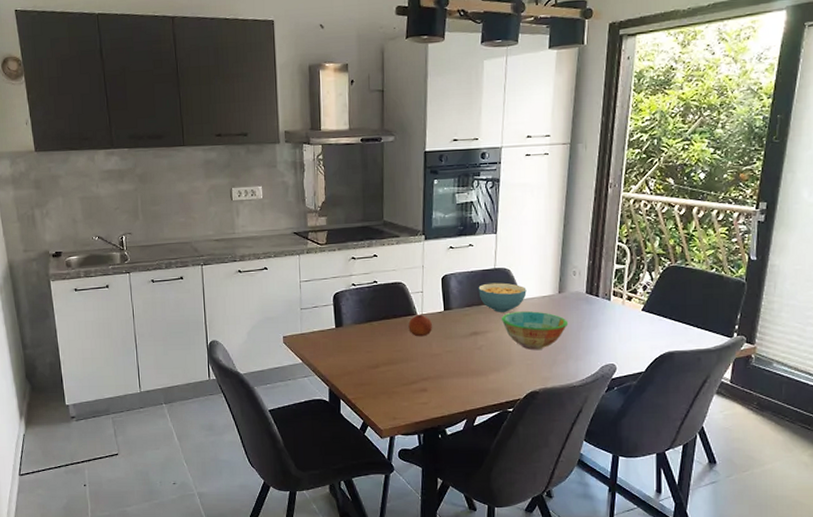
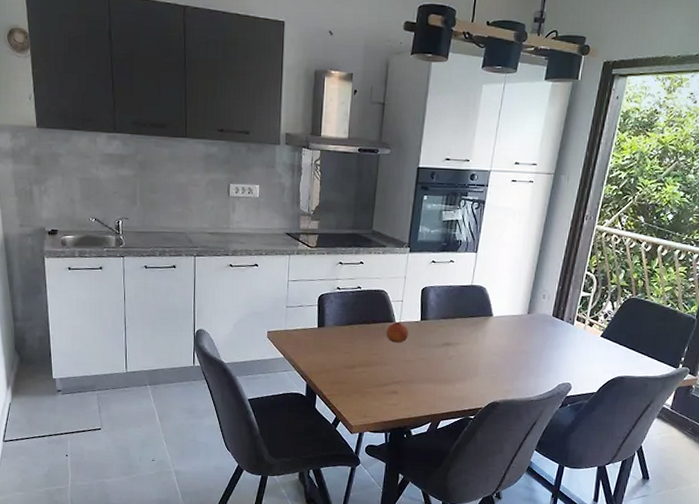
cereal bowl: present [478,282,527,312] -> none [454,298,499,327]
bowl: present [502,311,569,350] -> none [473,327,534,364]

